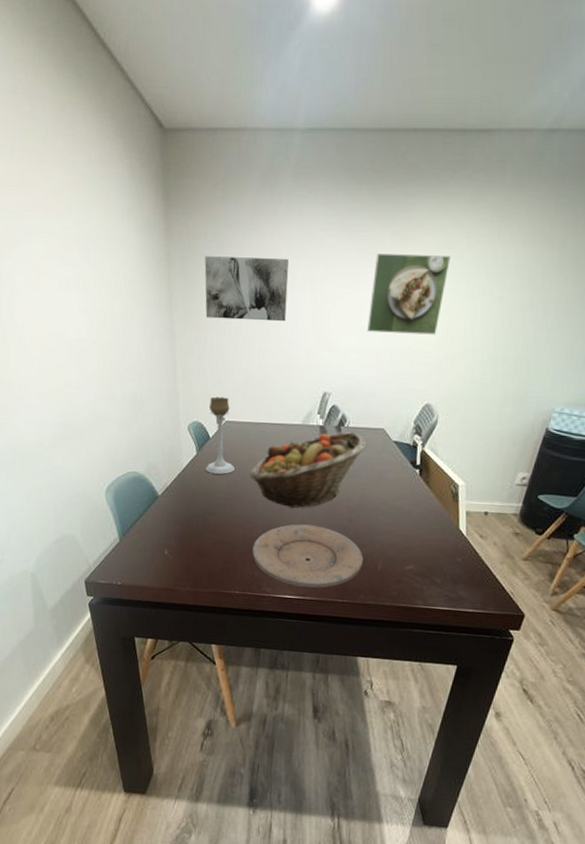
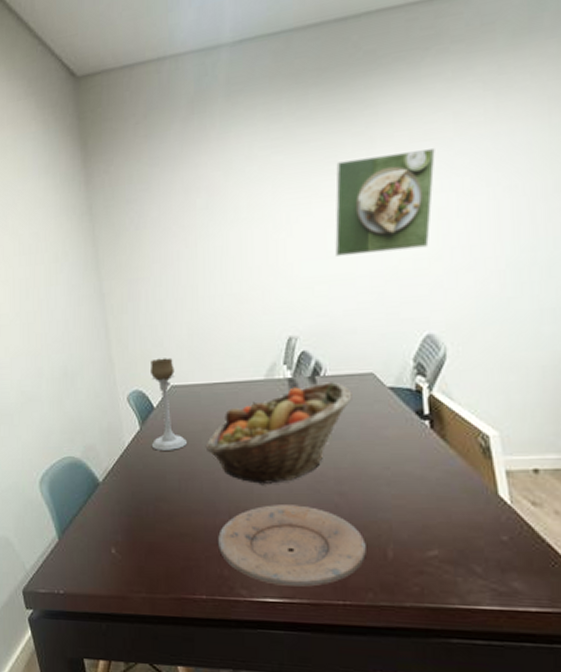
wall art: present [204,256,289,322] -> none [131,189,232,270]

